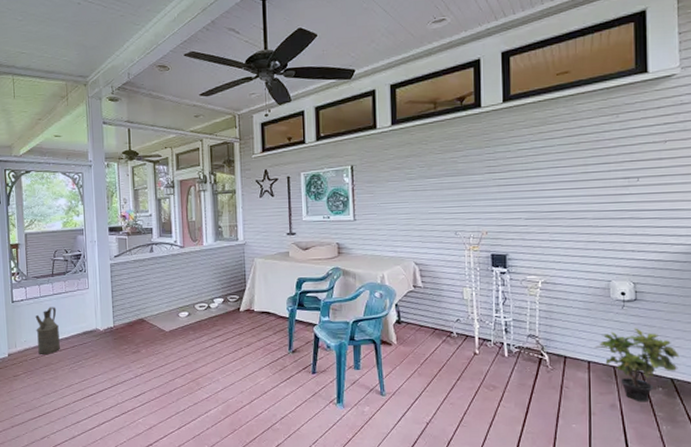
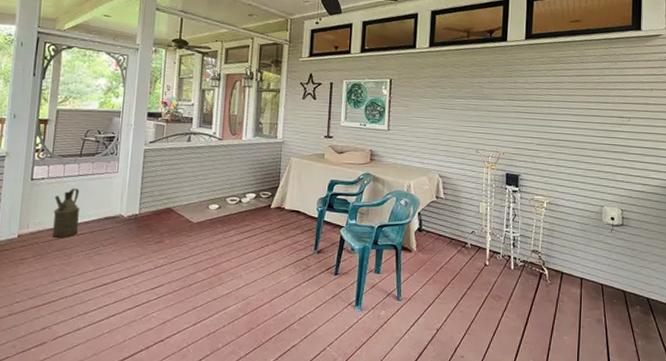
potted plant: present [594,328,680,402] -> none [586,250,655,319]

